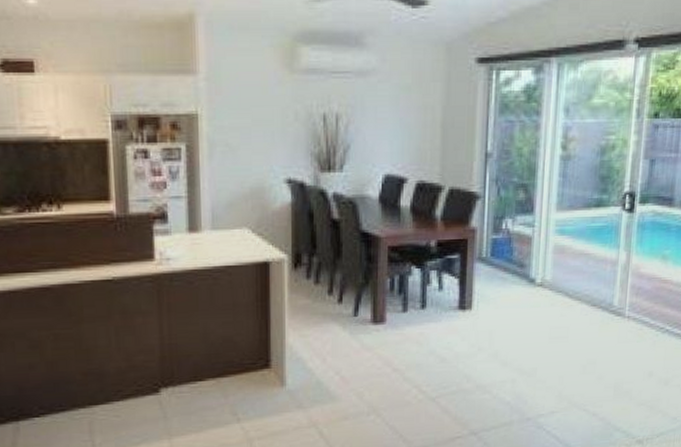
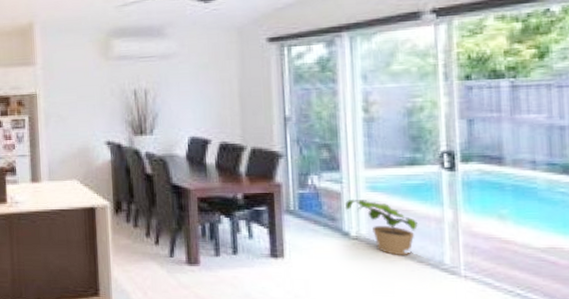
potted plant: none [533,243,596,300] -> present [344,199,418,255]

